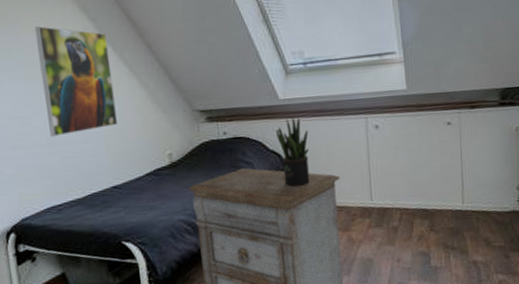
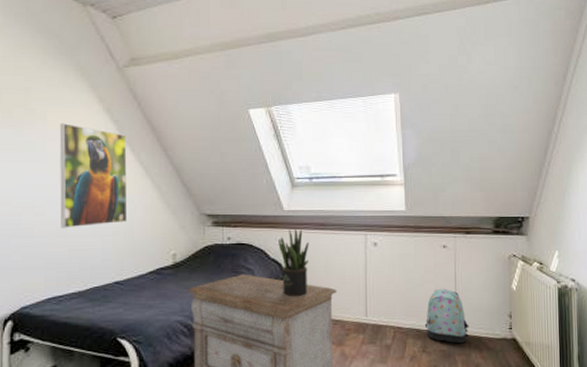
backpack: none [431,166,477,220] -> present [424,288,469,344]

